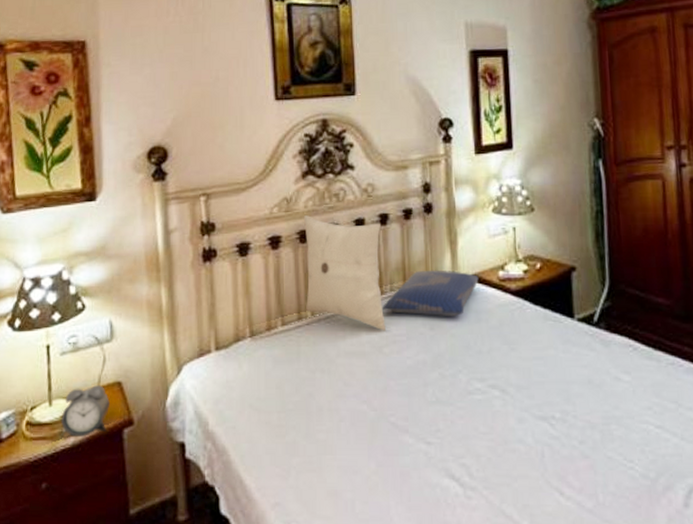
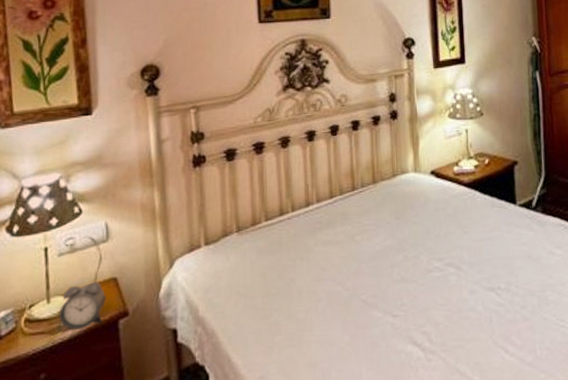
cushion: present [303,214,386,331] -> none [284,123,357,222]
cushion: present [382,270,479,317] -> none [355,167,437,208]

